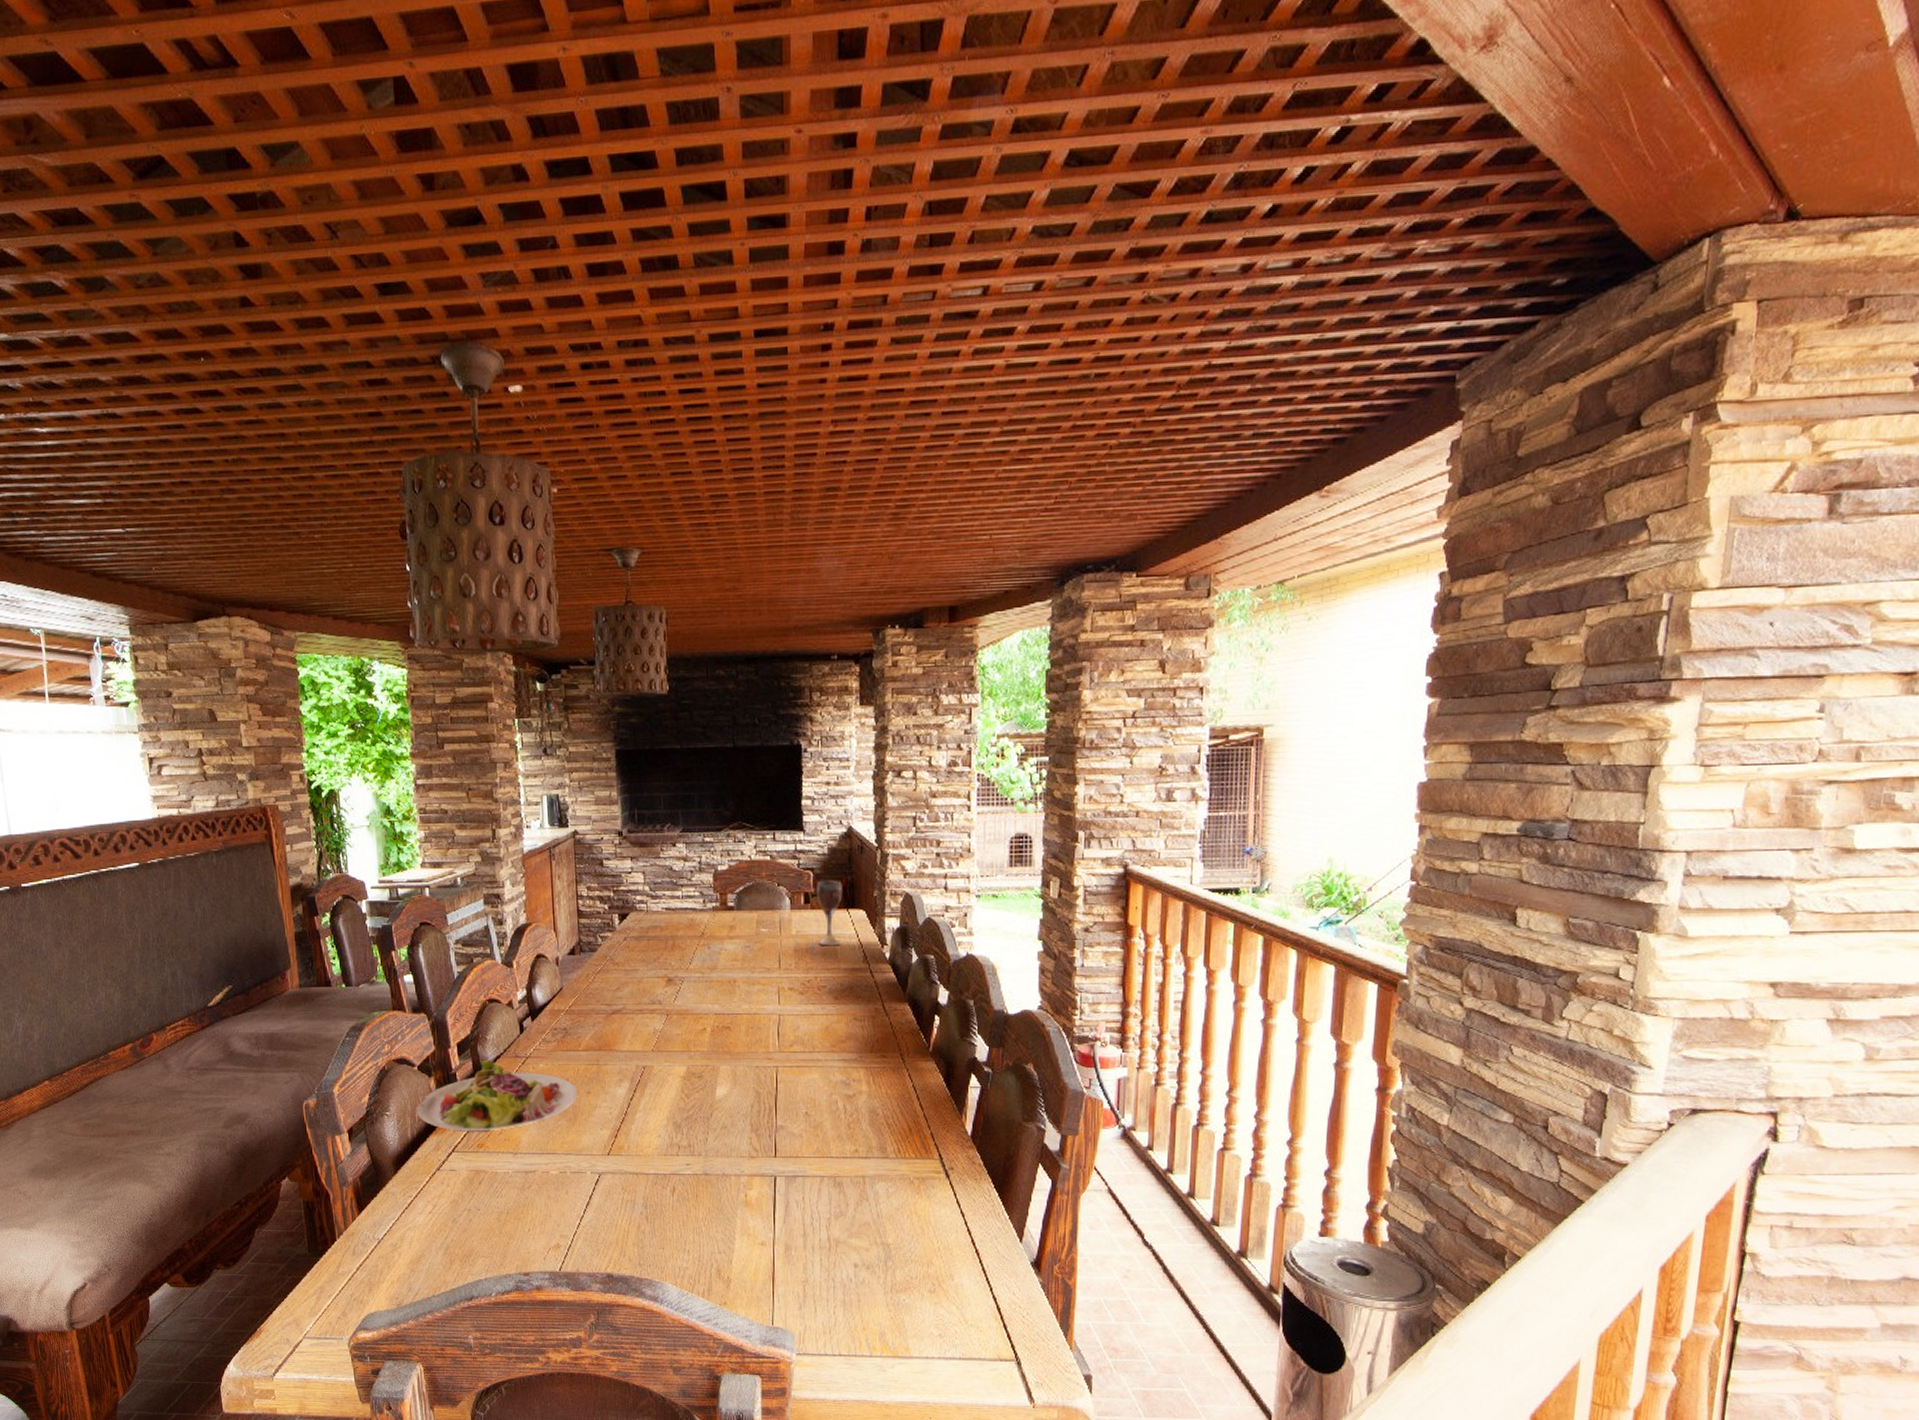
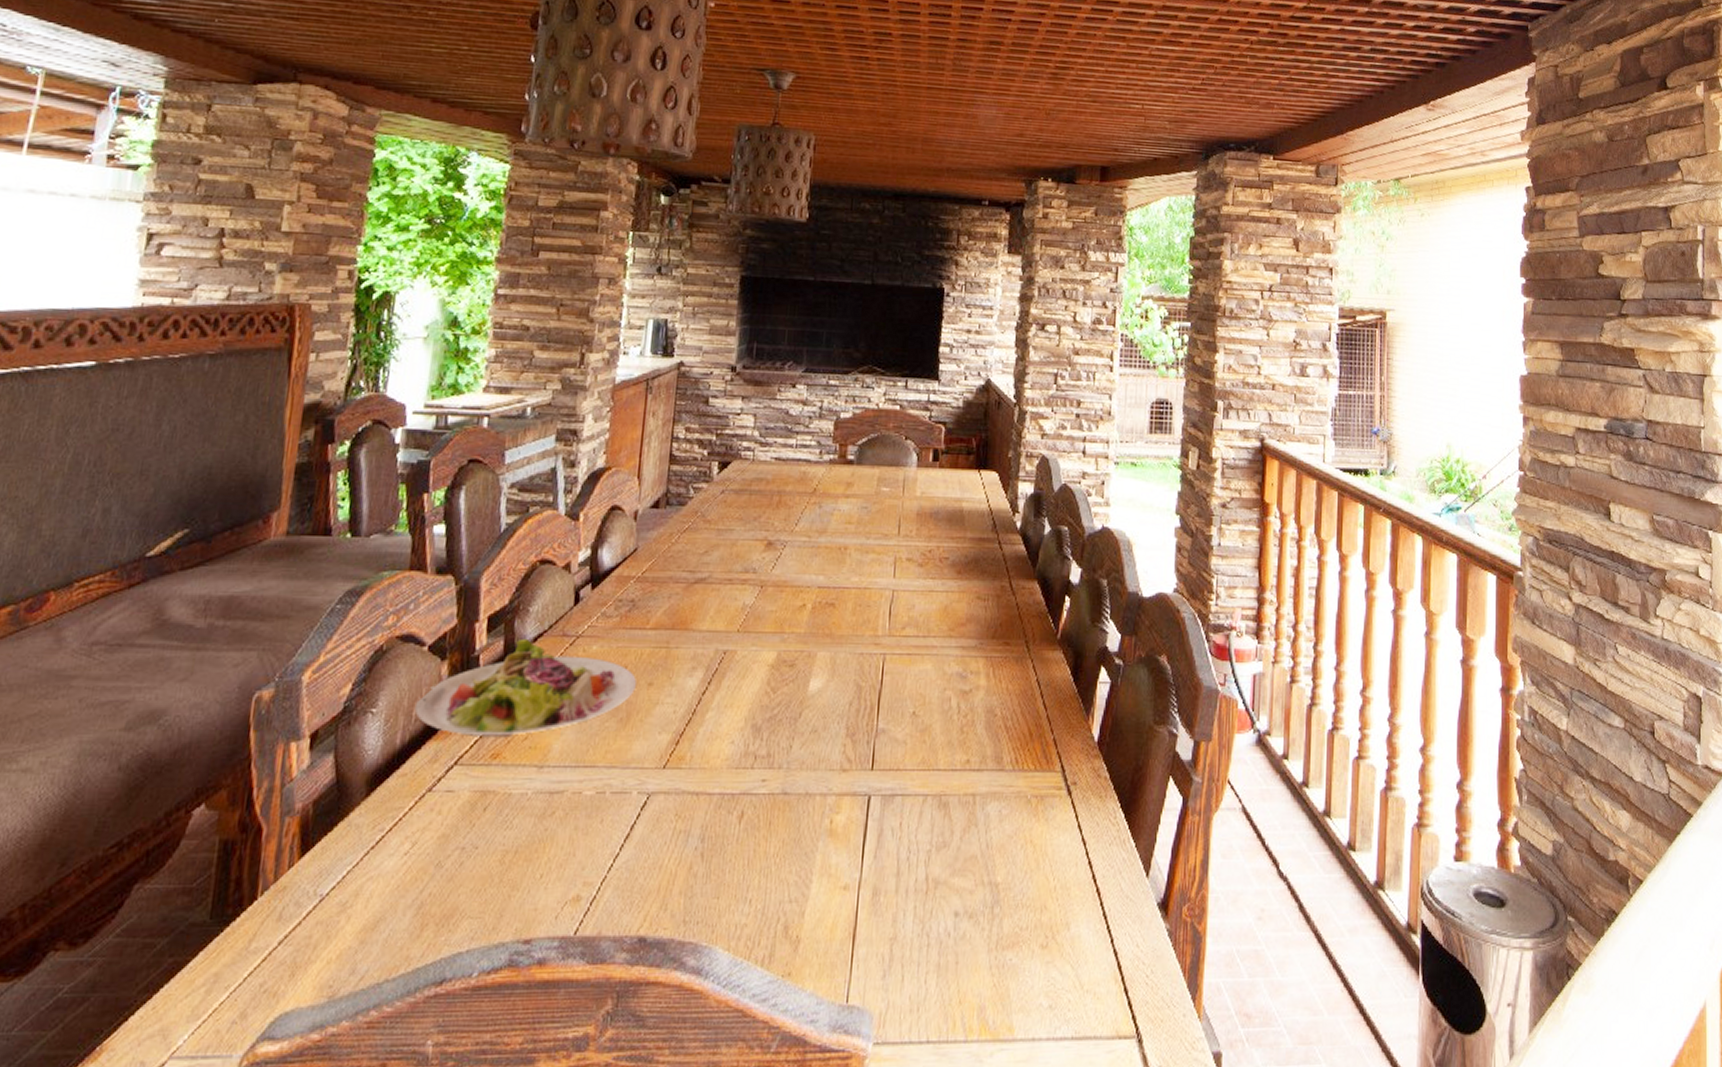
cup: present [815,880,842,946] -> none [944,436,975,511]

